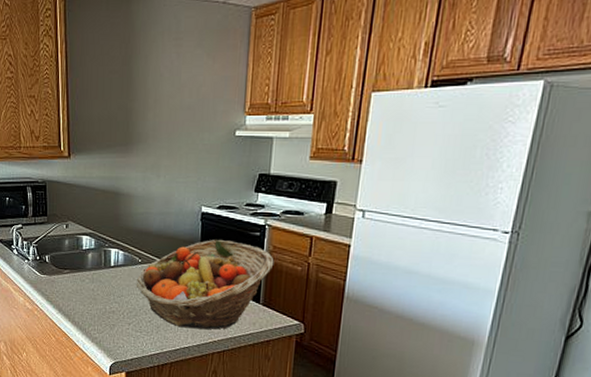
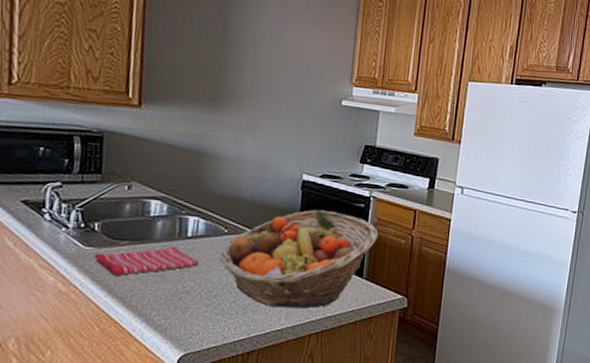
dish towel: none [47,274,121,298] -> present [94,246,199,277]

